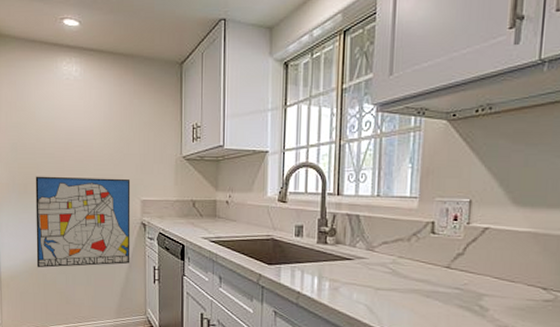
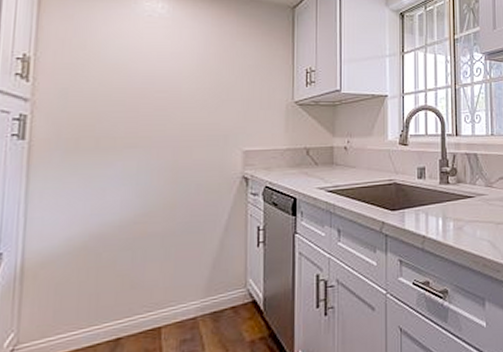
wall art: present [35,176,131,268] -> none [86,127,230,247]

